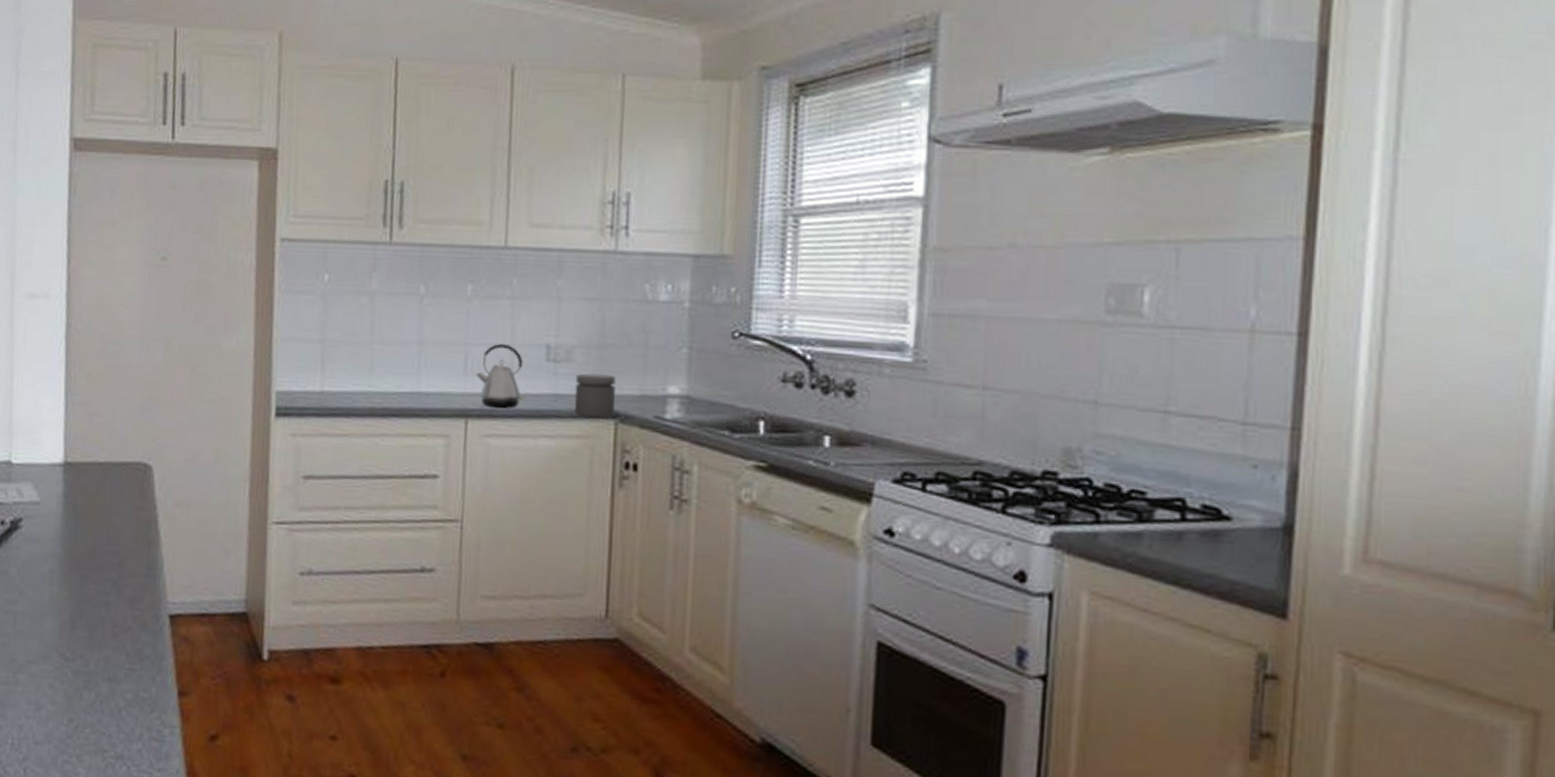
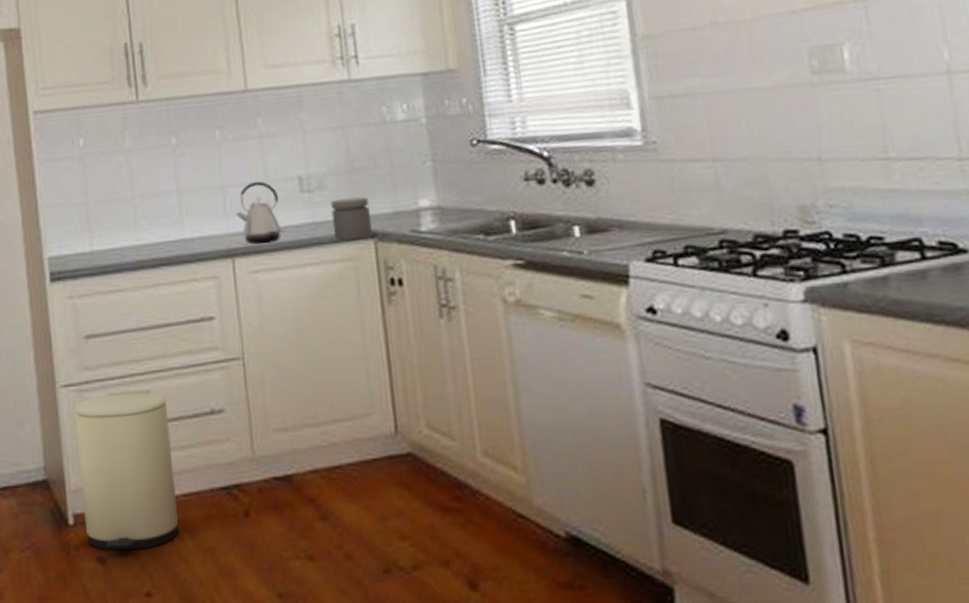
pedal bin: none [279,534,378,694] -> present [74,389,179,550]

